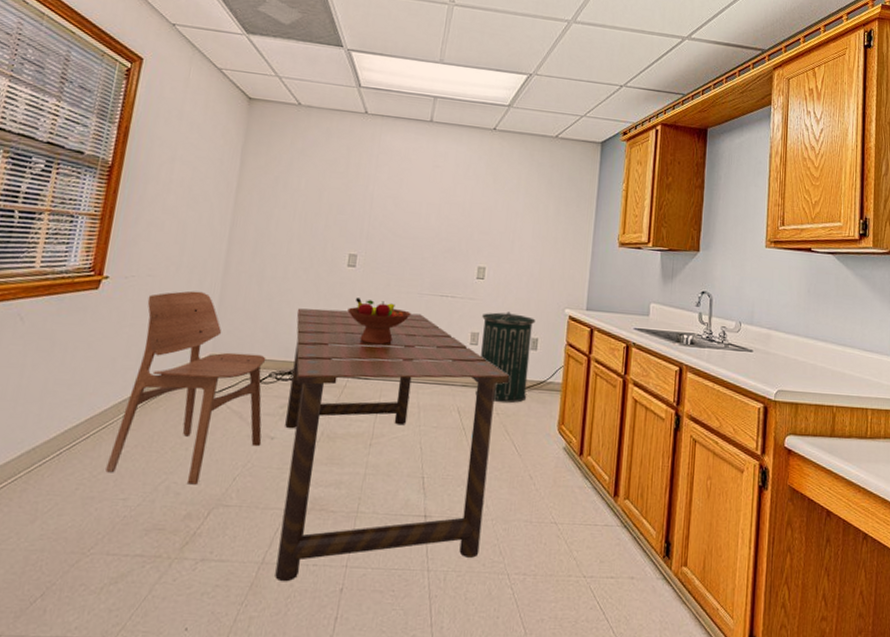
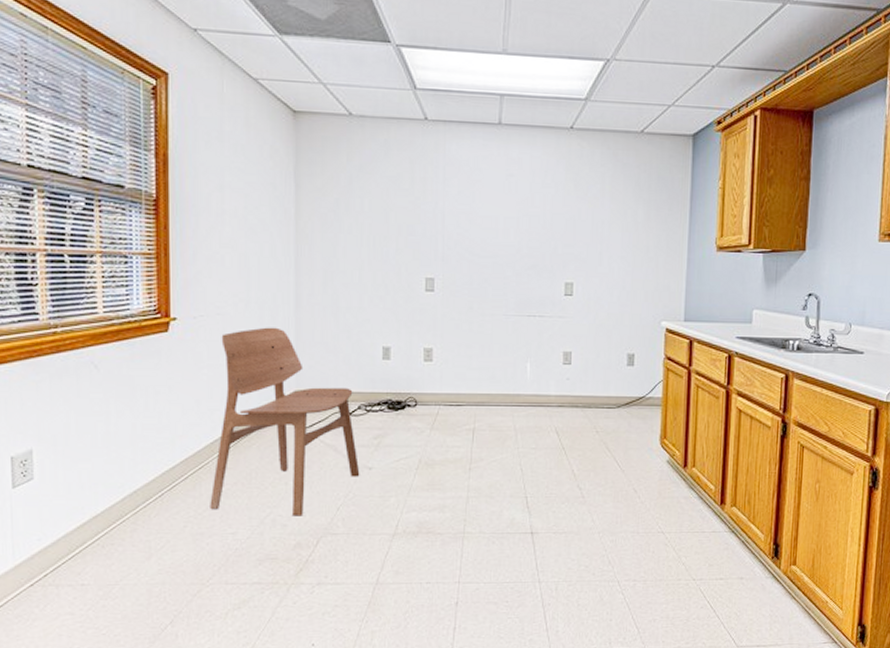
dining table: present [275,308,509,582] -> none [378,336,606,599]
fruit bowl: present [347,297,411,345] -> none [431,323,498,370]
trash can: present [476,312,536,404] -> none [573,328,631,421]

